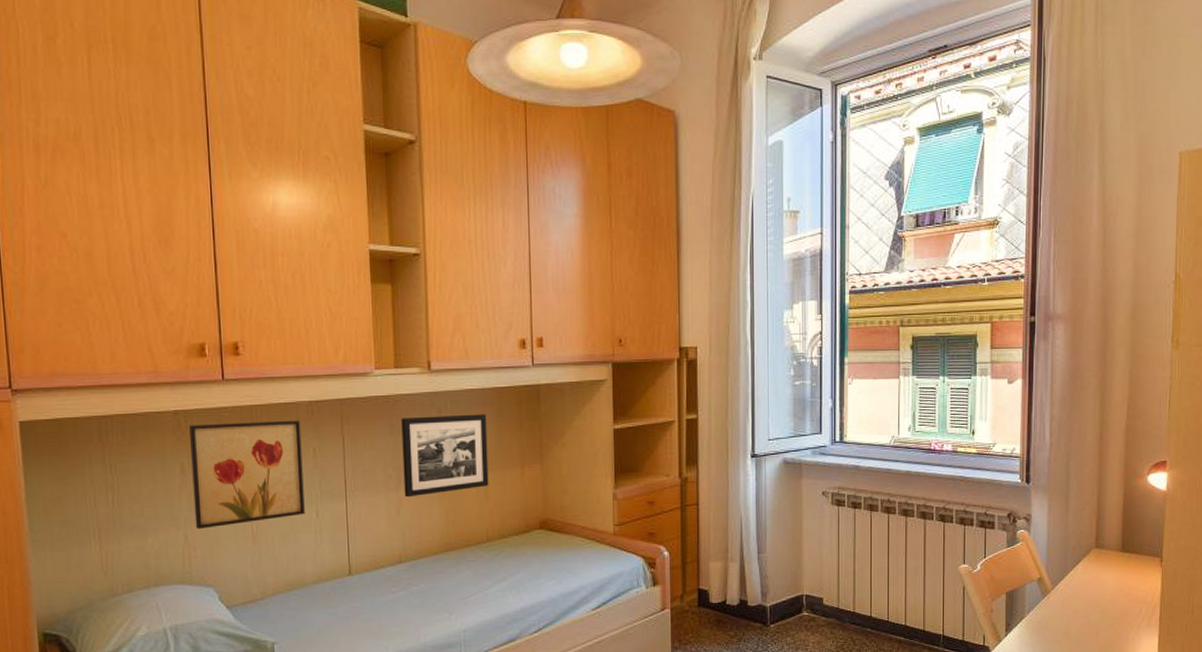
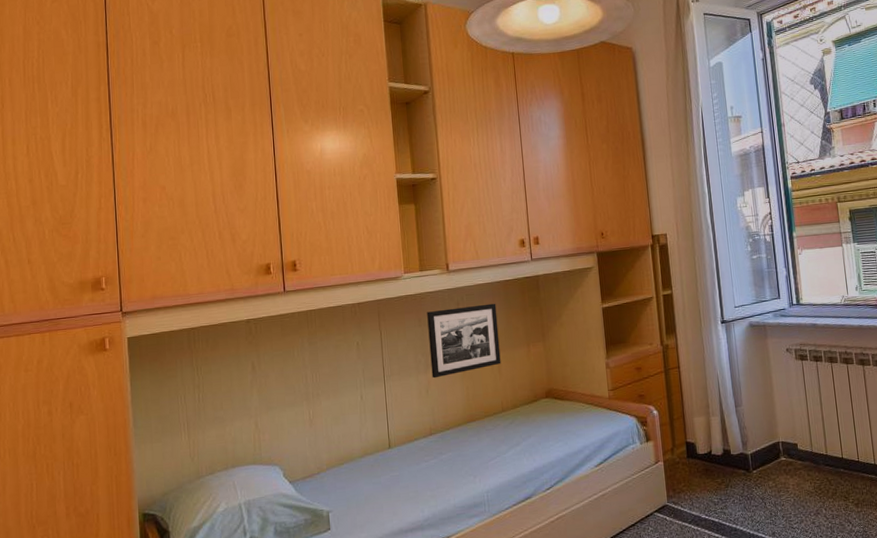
wall art: present [189,420,305,529] -> none [259,320,352,417]

